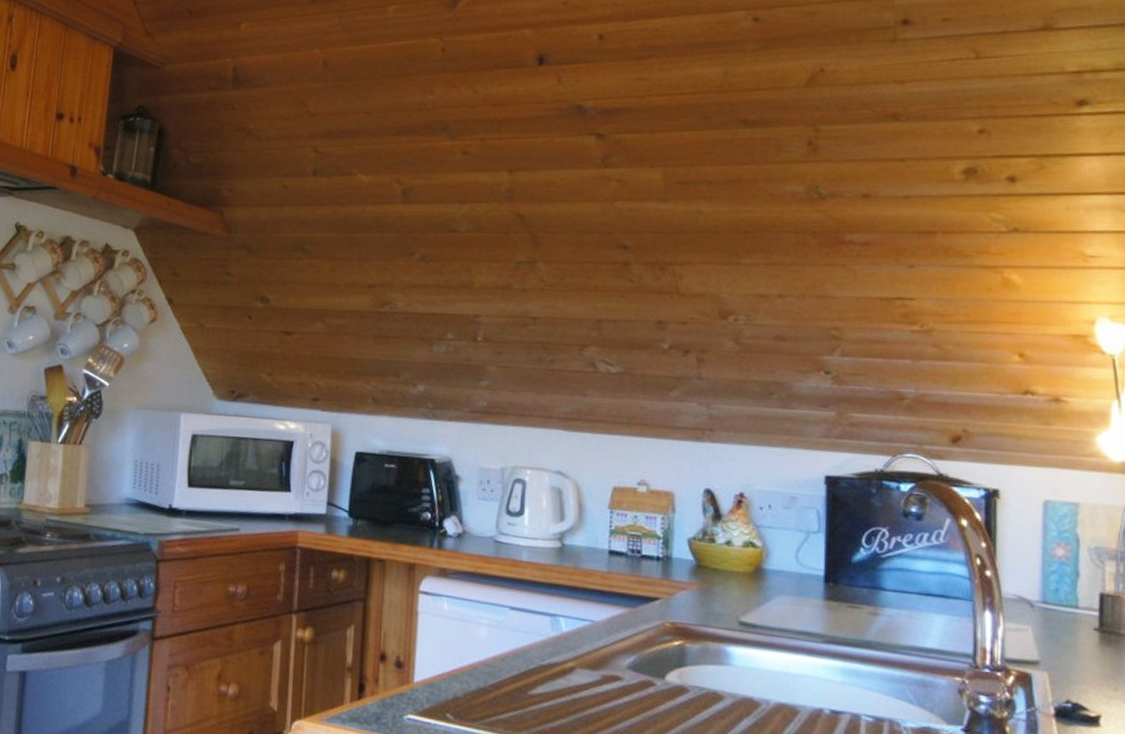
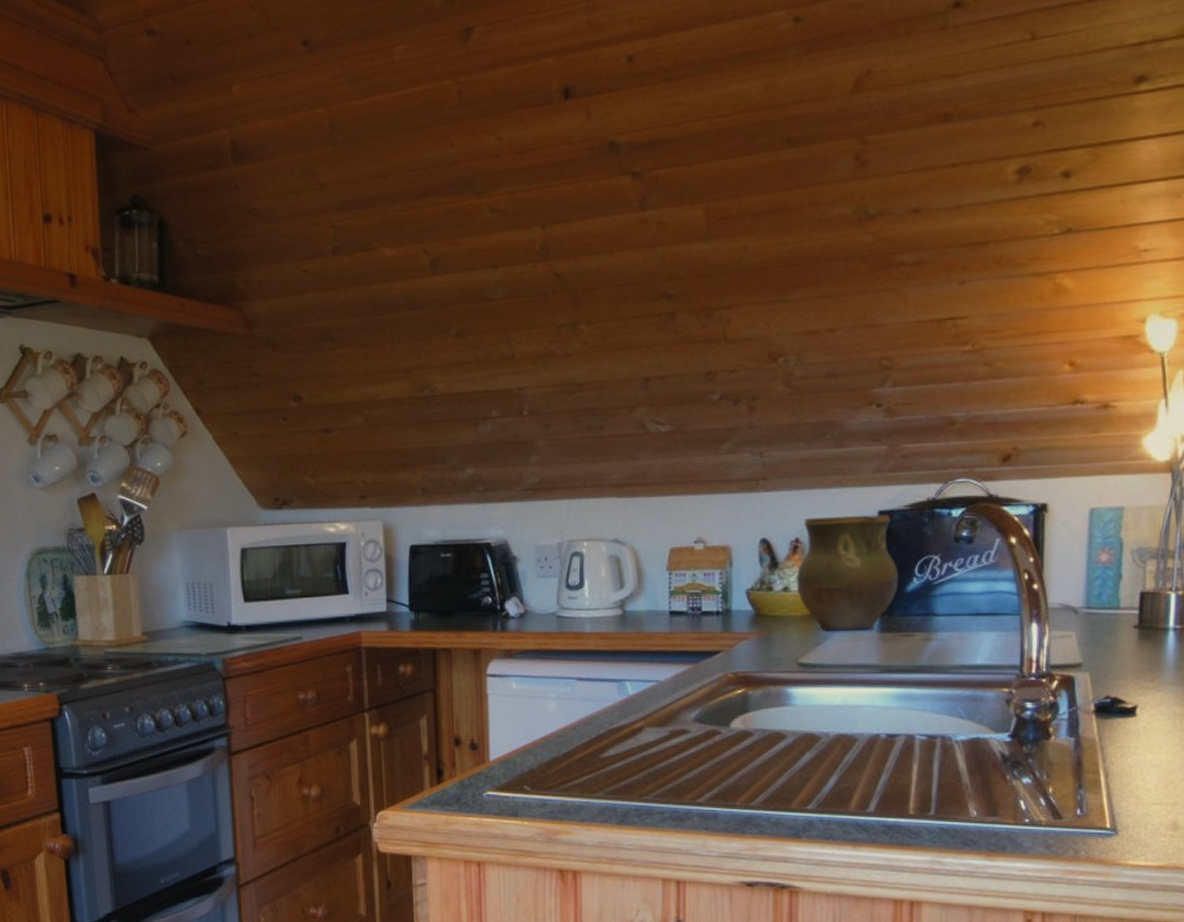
ceramic jug: none [740,474,846,596] -> present [796,515,899,631]

